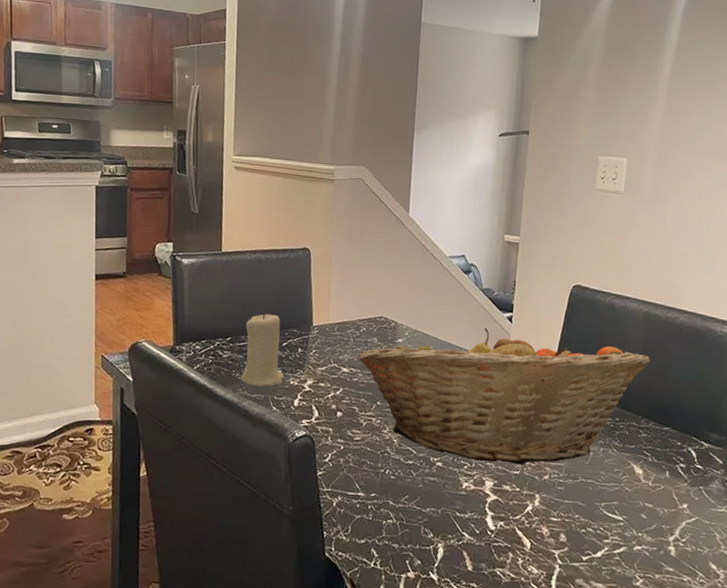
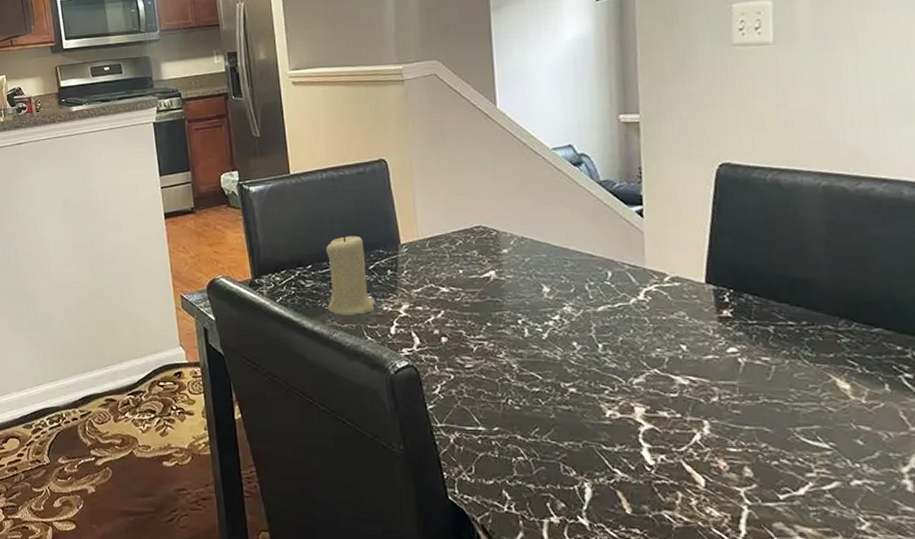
fruit basket: present [358,328,650,465] -> none [457,227,842,385]

